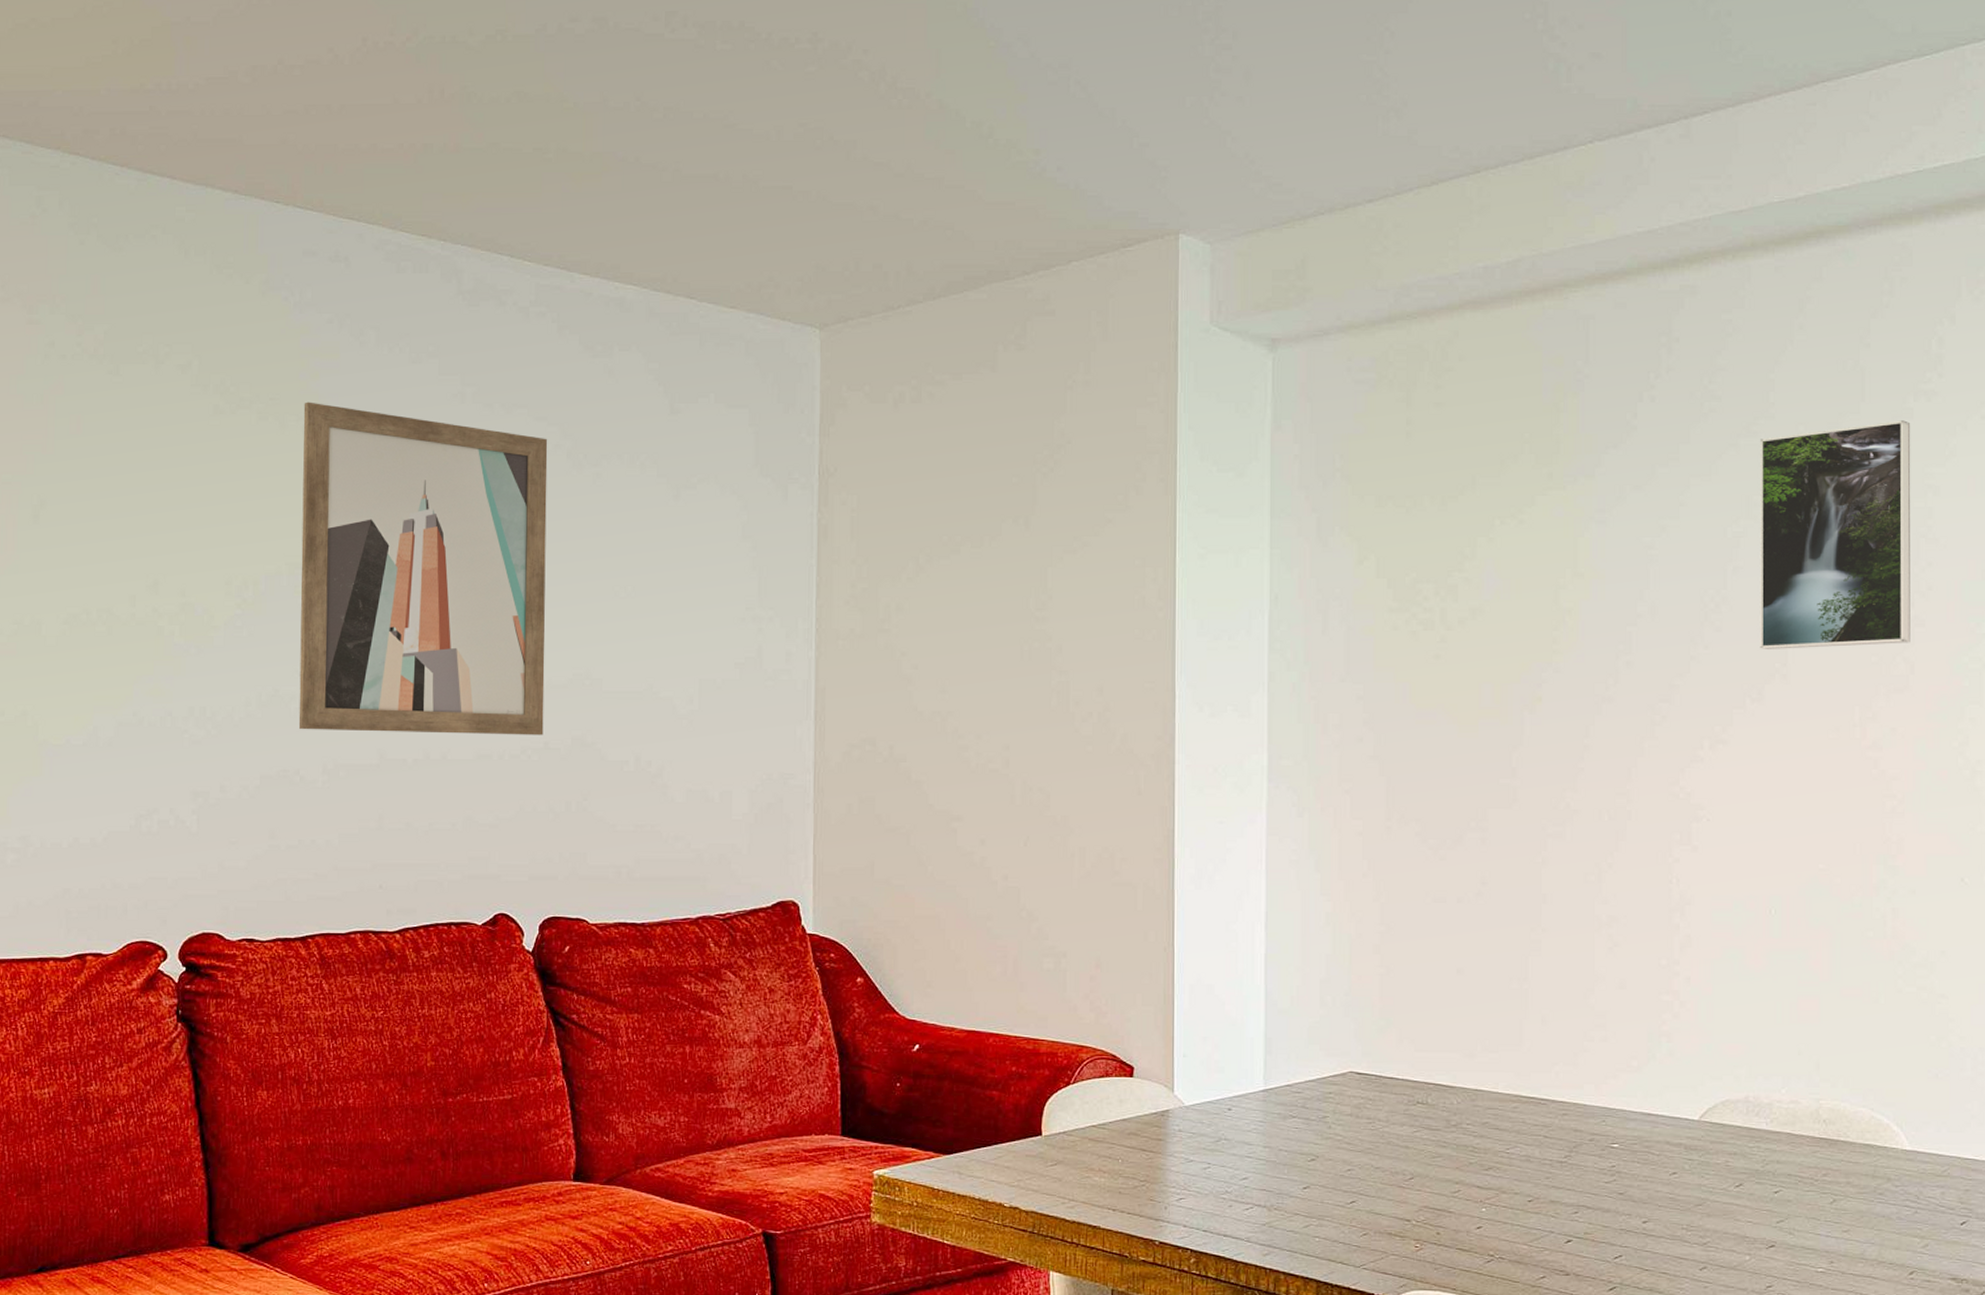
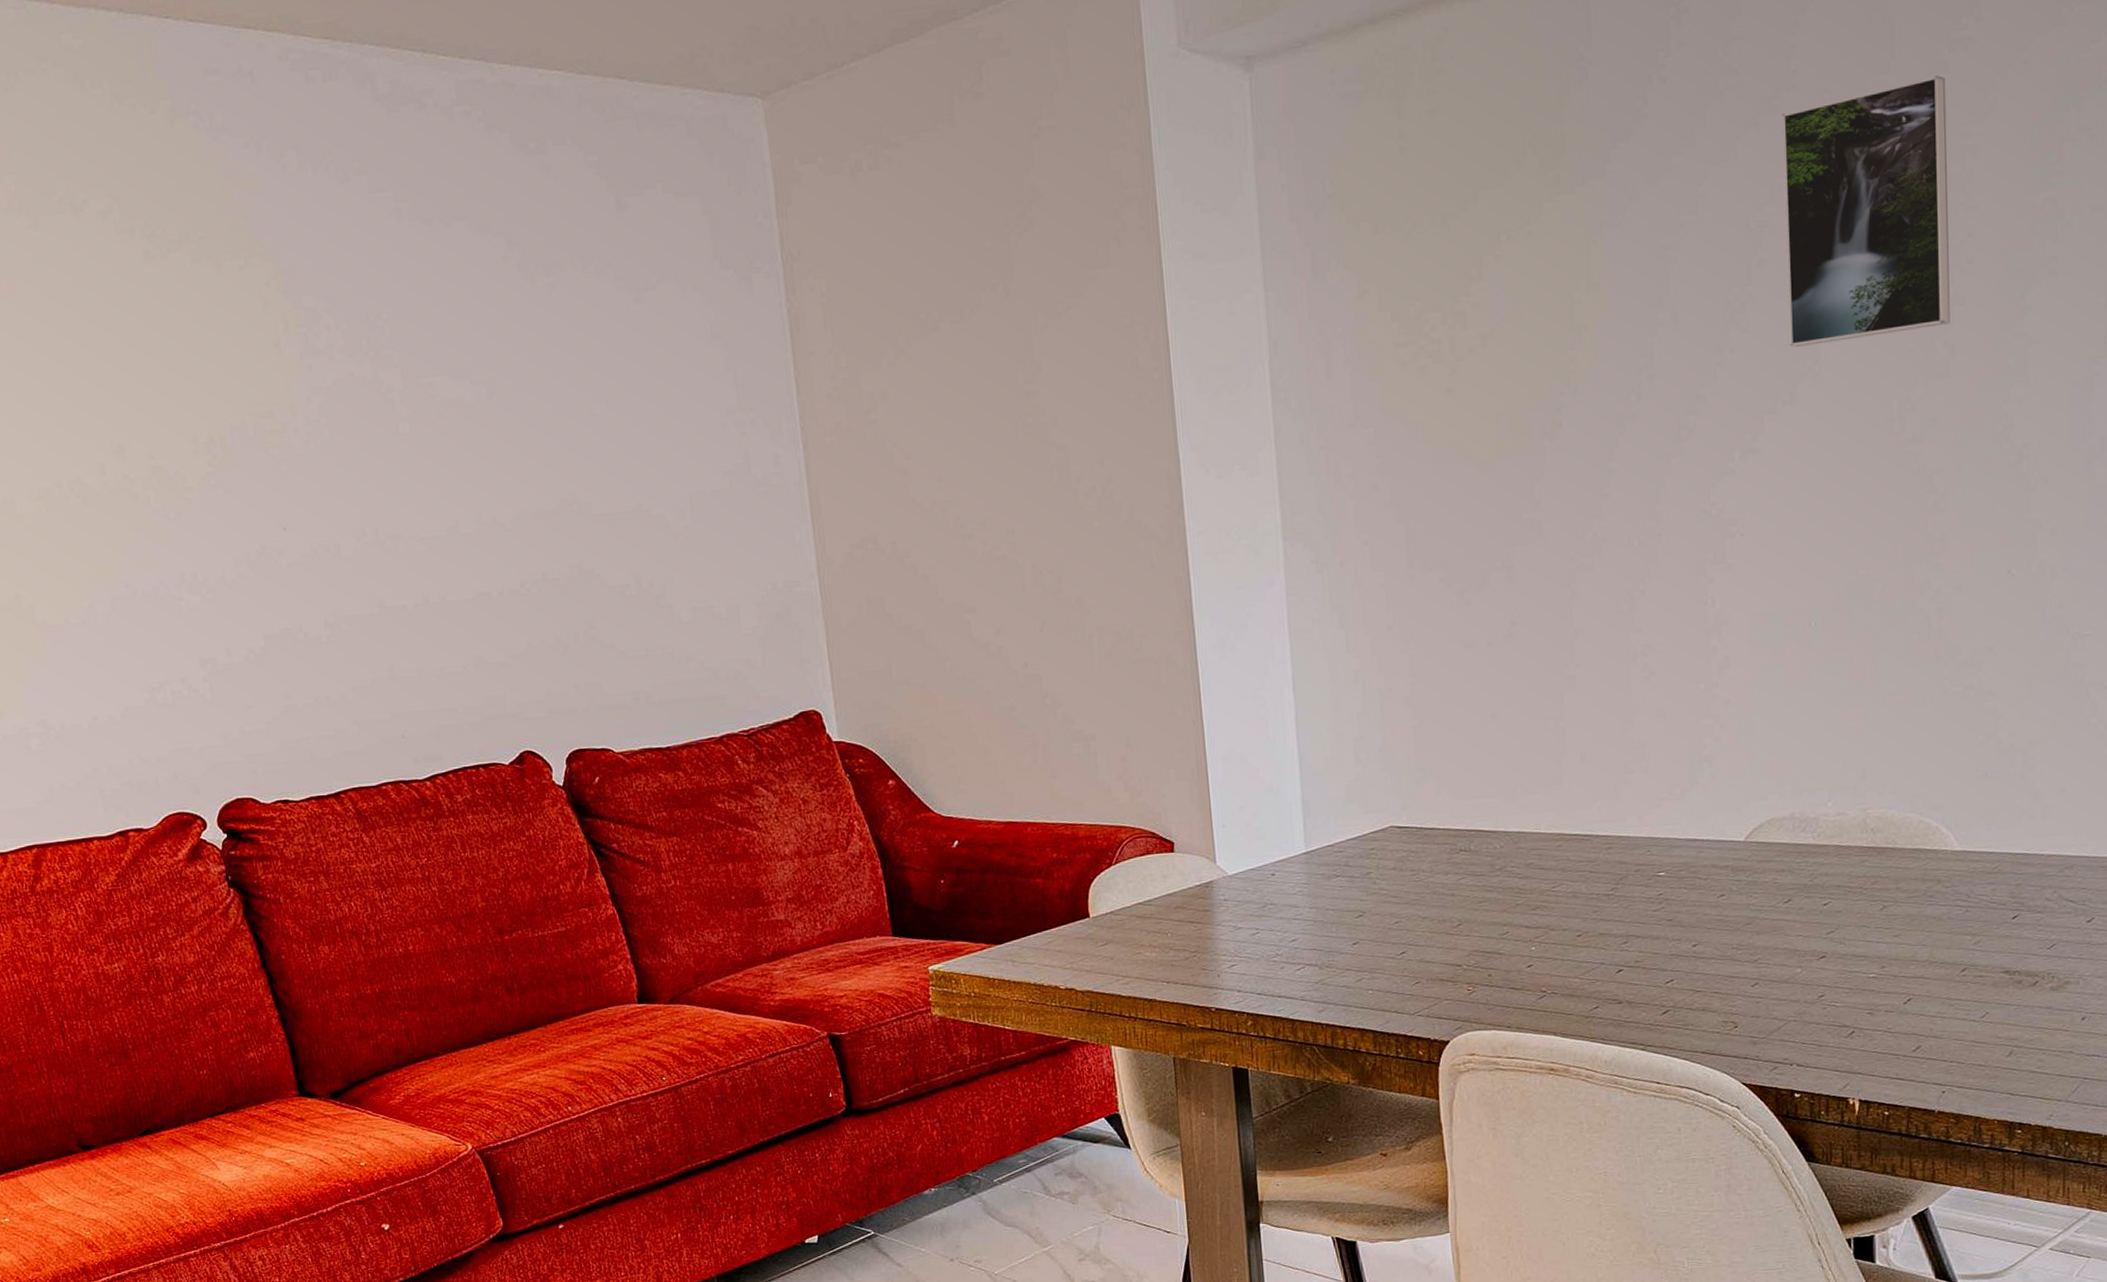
wall art: present [298,402,548,735] -> none [235,237,540,586]

